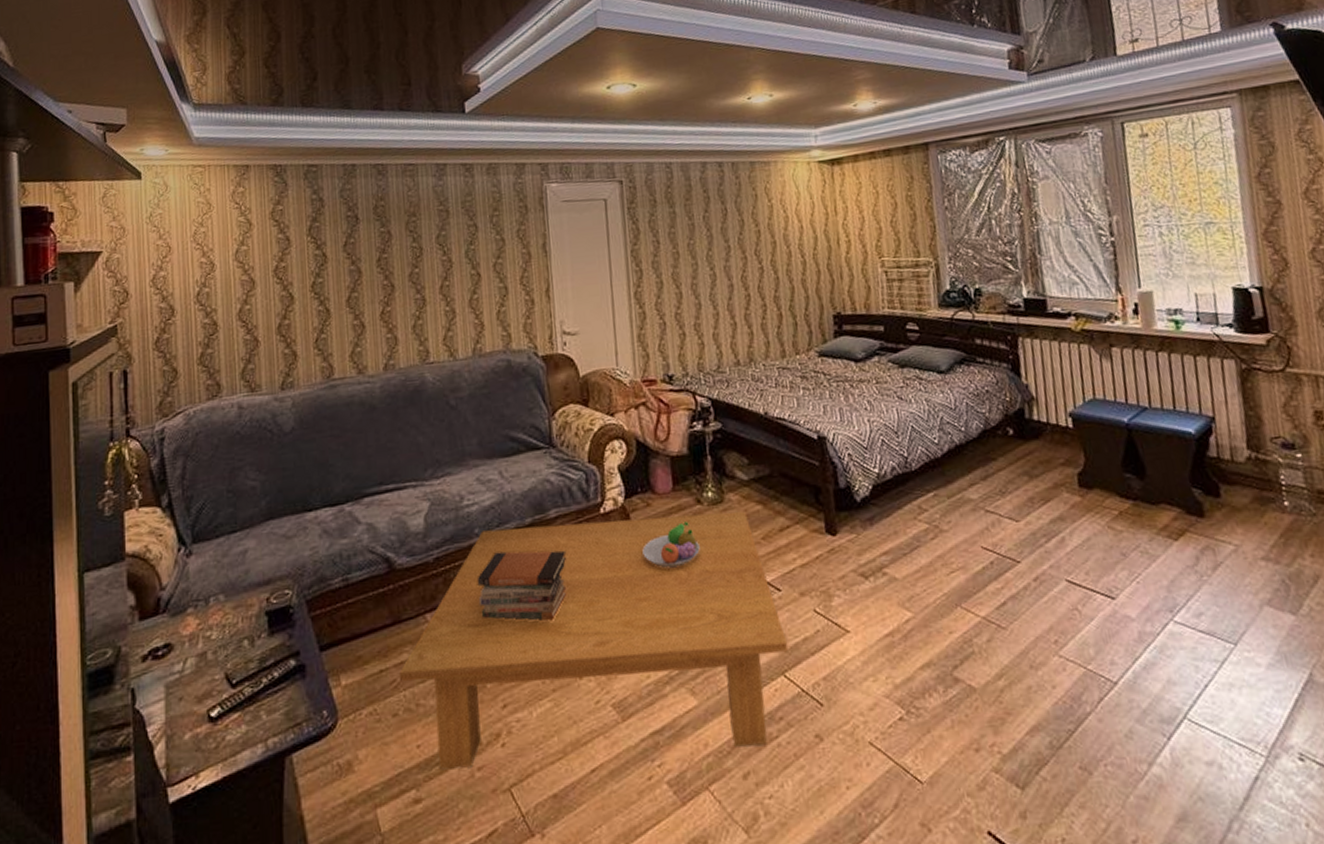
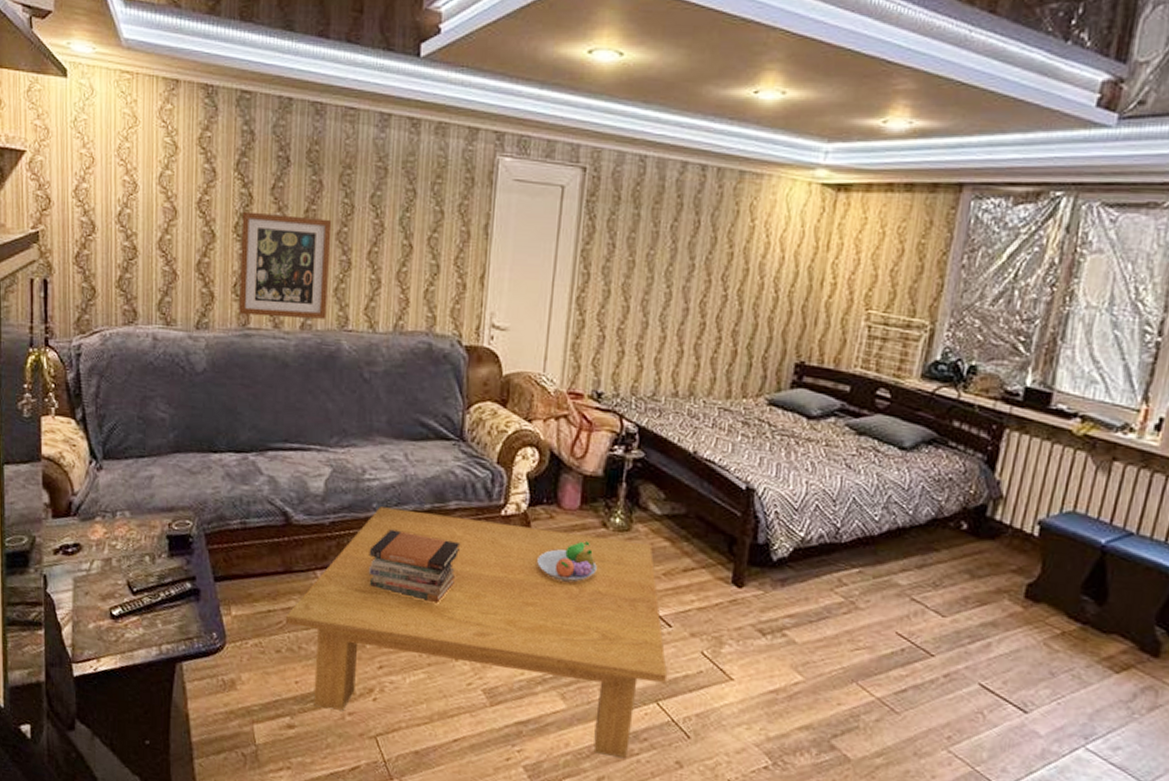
wall art: none [318,263,408,368] -> present [239,211,332,319]

